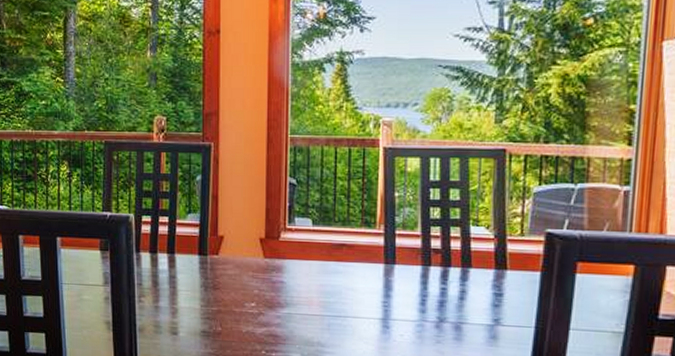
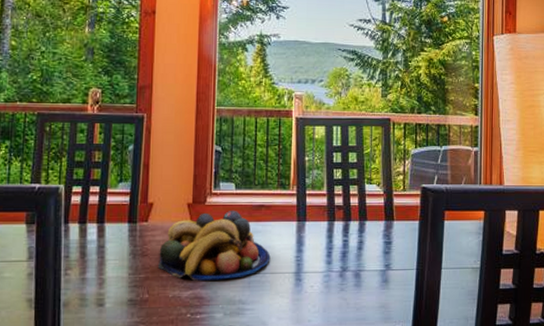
fruit bowl: none [231,247,353,320] -> present [158,210,271,281]

